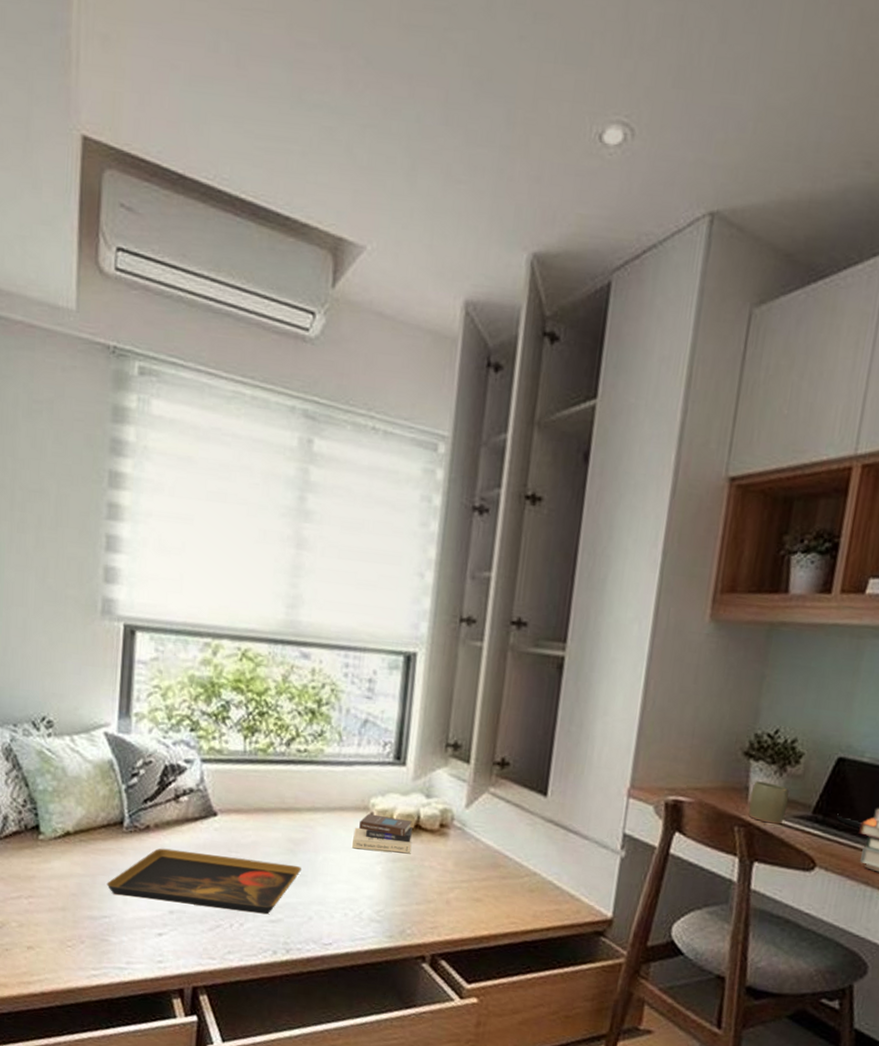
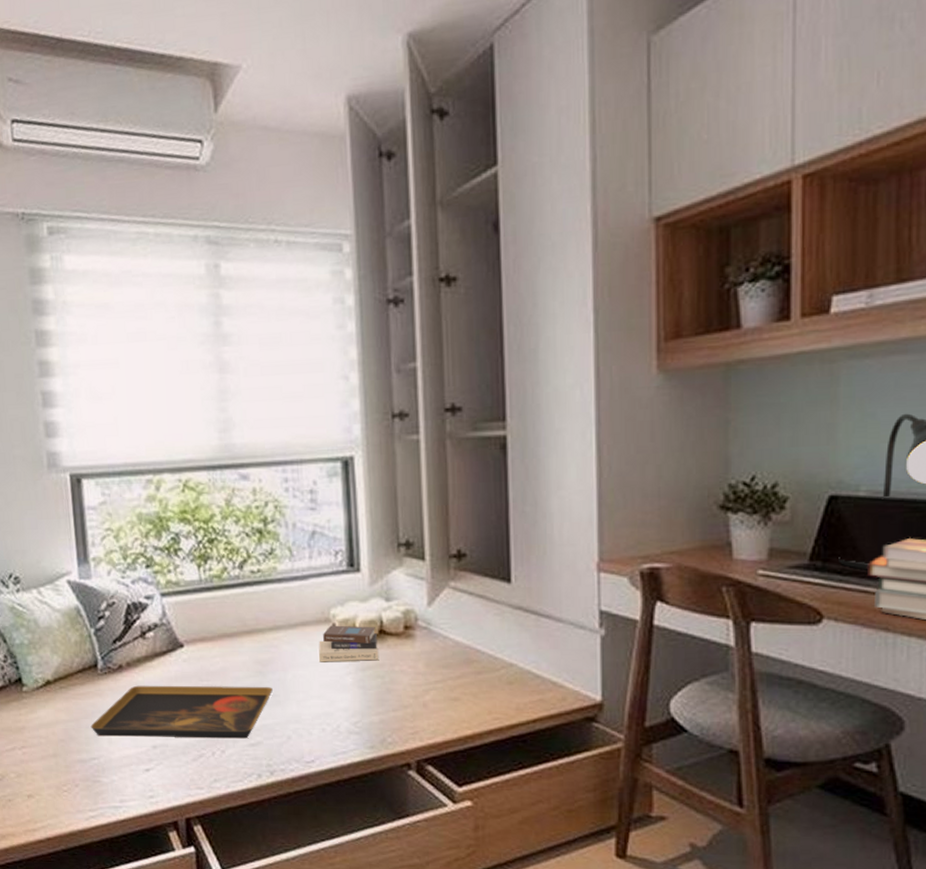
mug: present [748,781,789,824] -> none [734,534,779,578]

